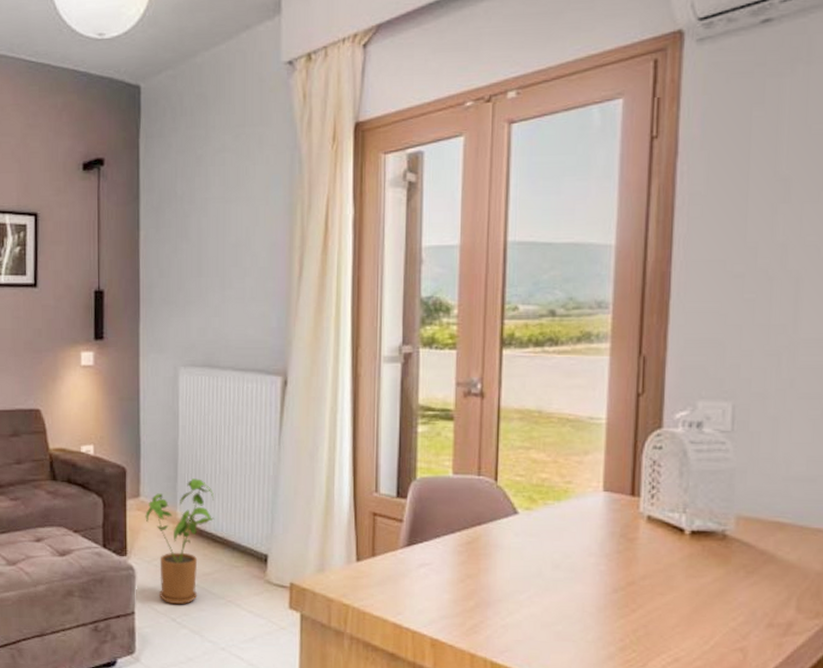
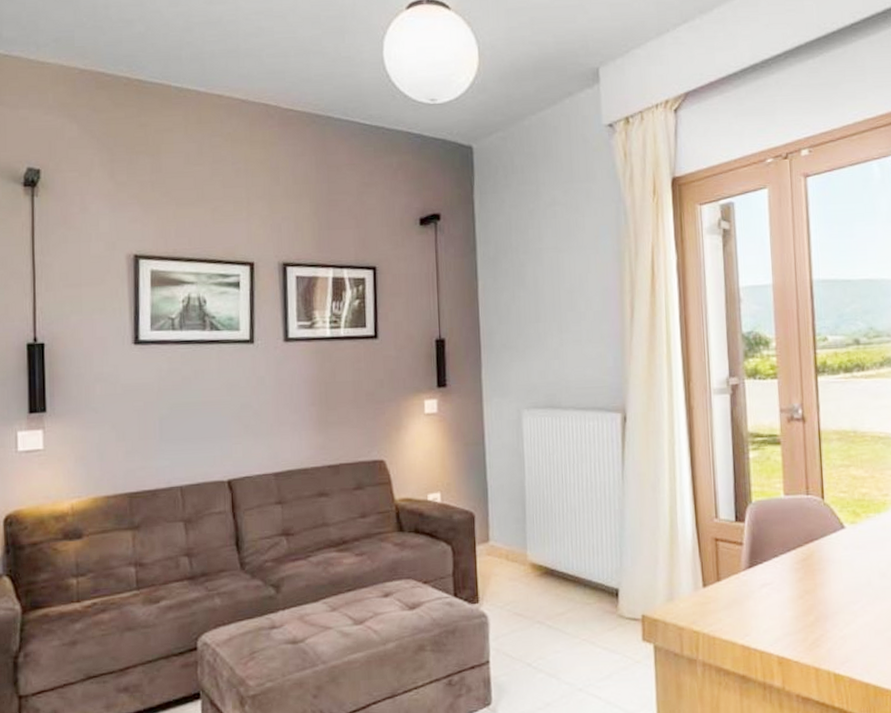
house plant: present [145,478,215,605] -> none [495,518,565,649]

